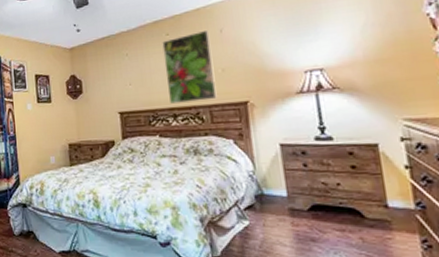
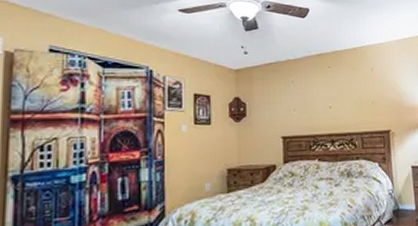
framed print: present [162,29,217,104] -> none [325,67,367,130]

